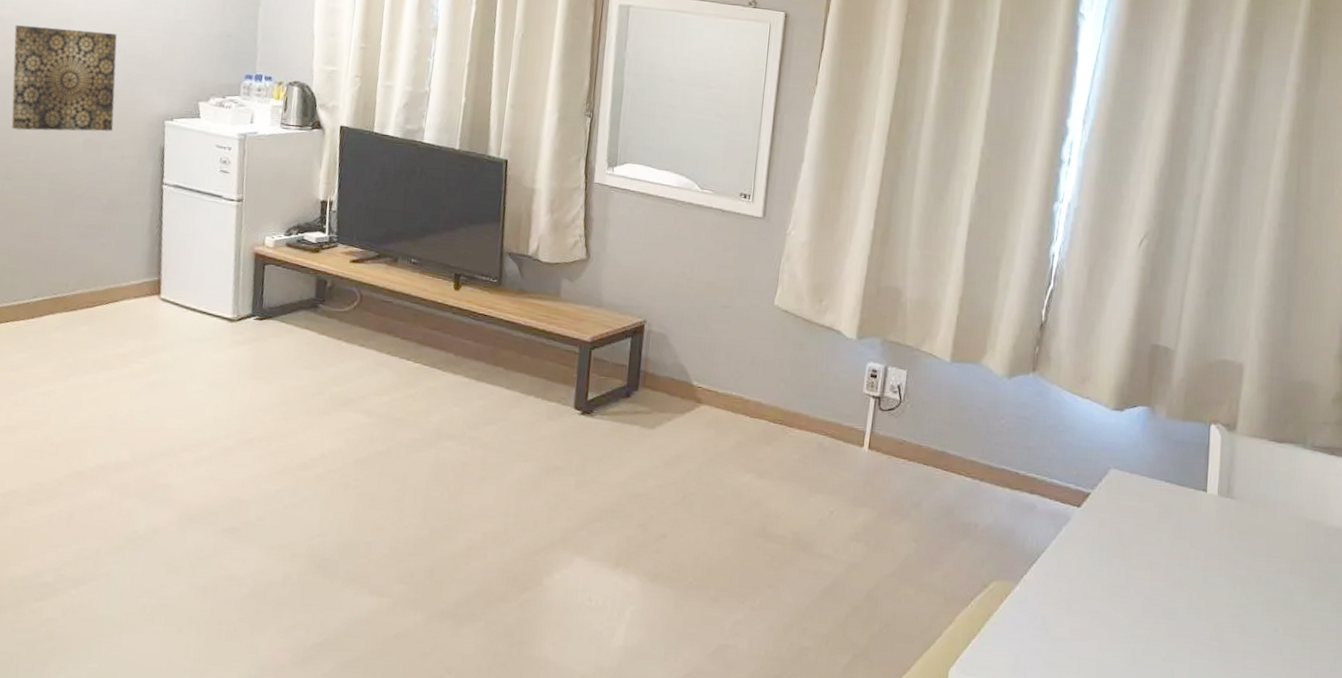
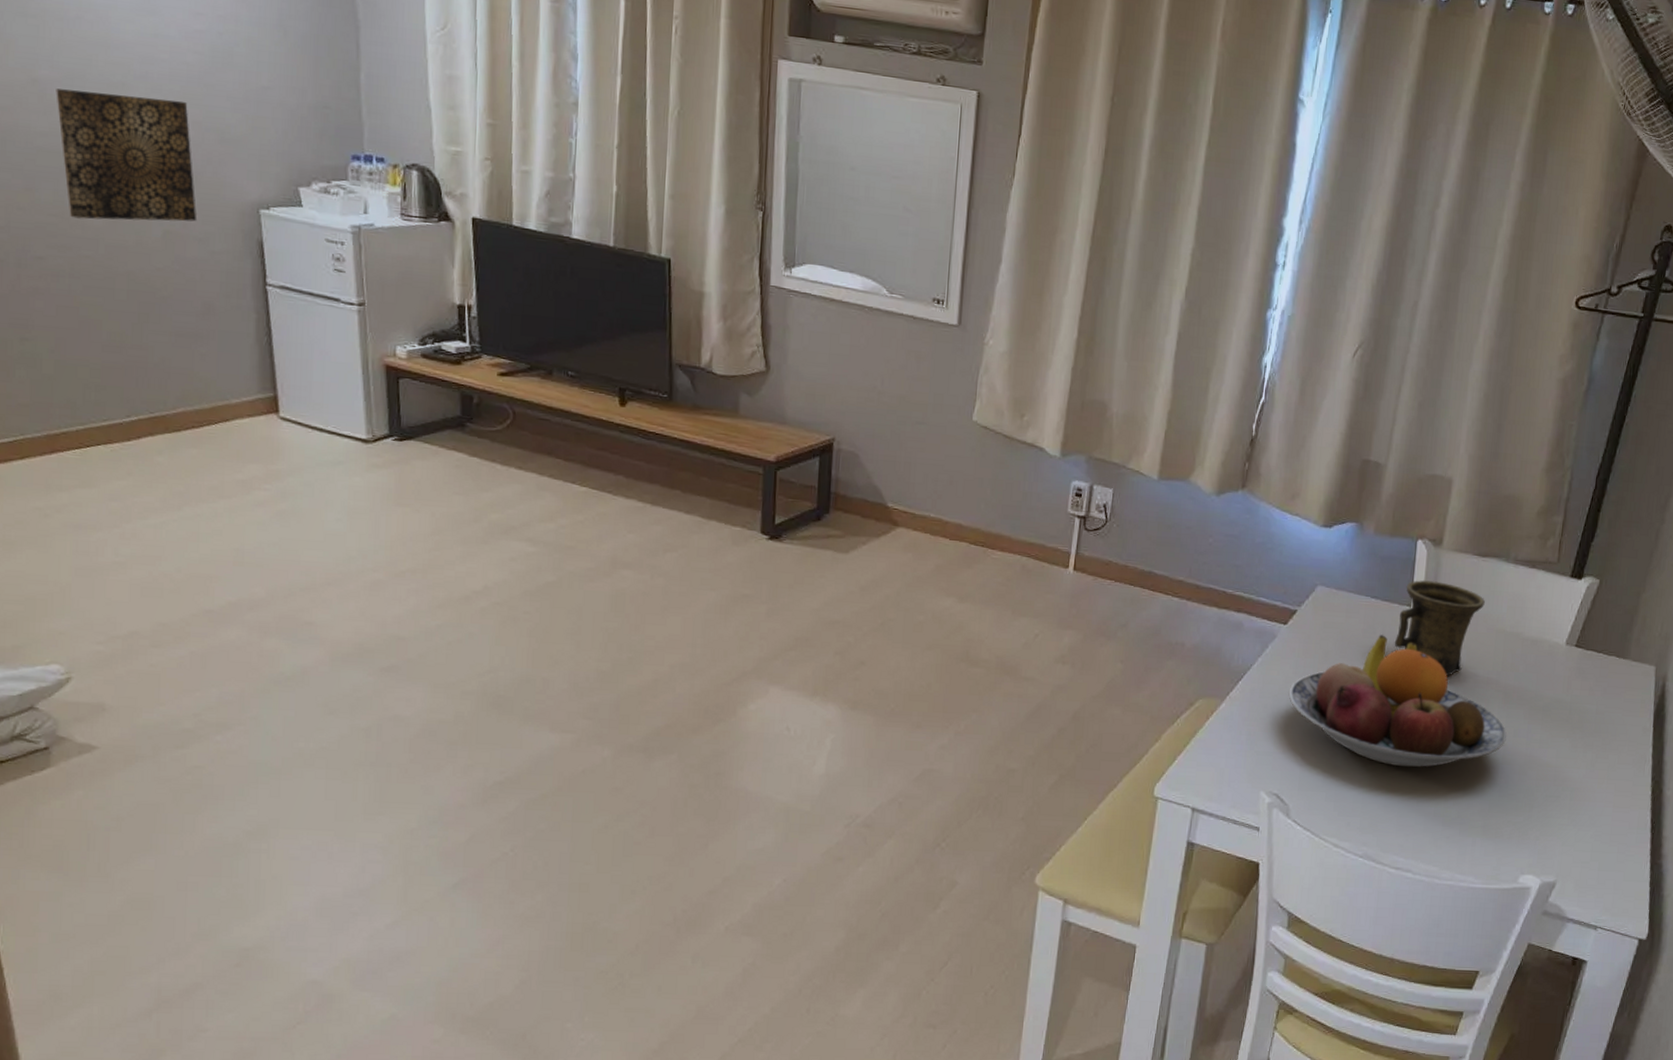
fruit bowl: none [1084,520,1314,661] -> present [1288,635,1507,768]
mug: none [1191,464,1283,564] -> present [1394,579,1485,676]

